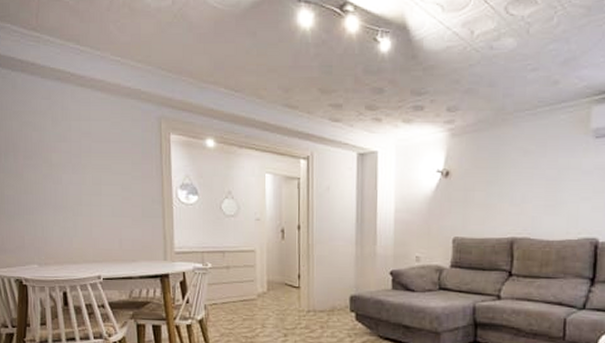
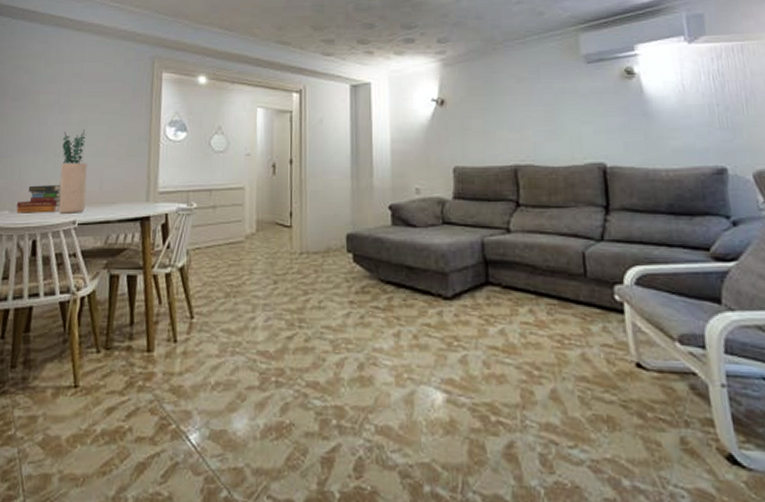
books: none [44,242,84,268] -> present [16,185,61,213]
vase: none [79,189,109,269] -> present [58,129,88,213]

